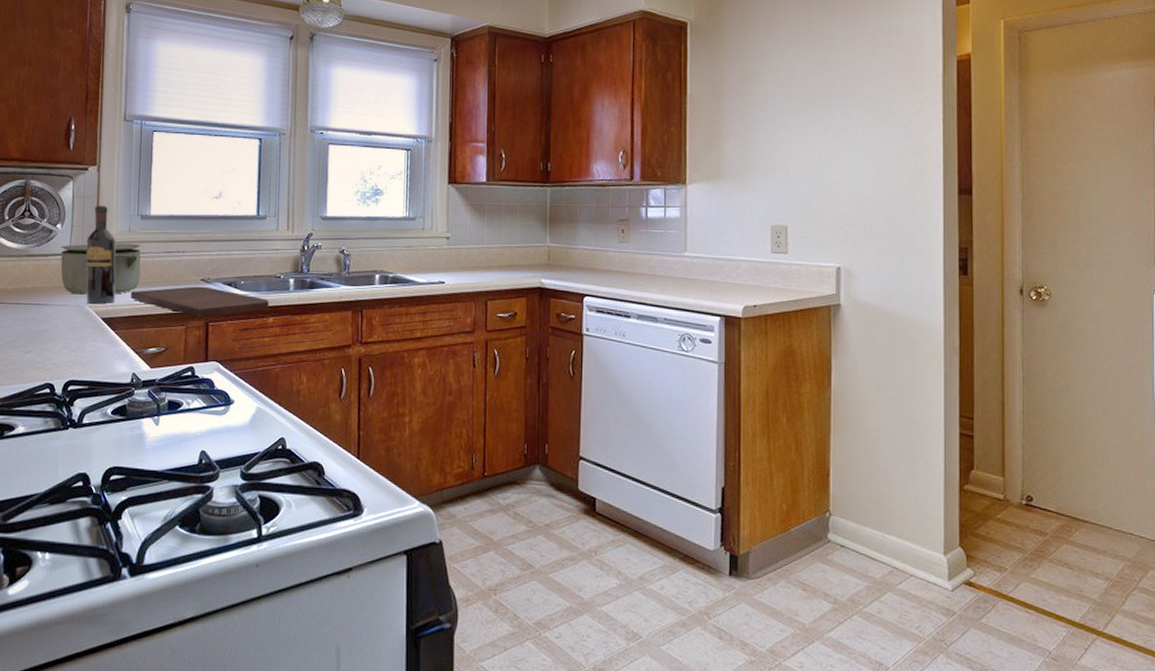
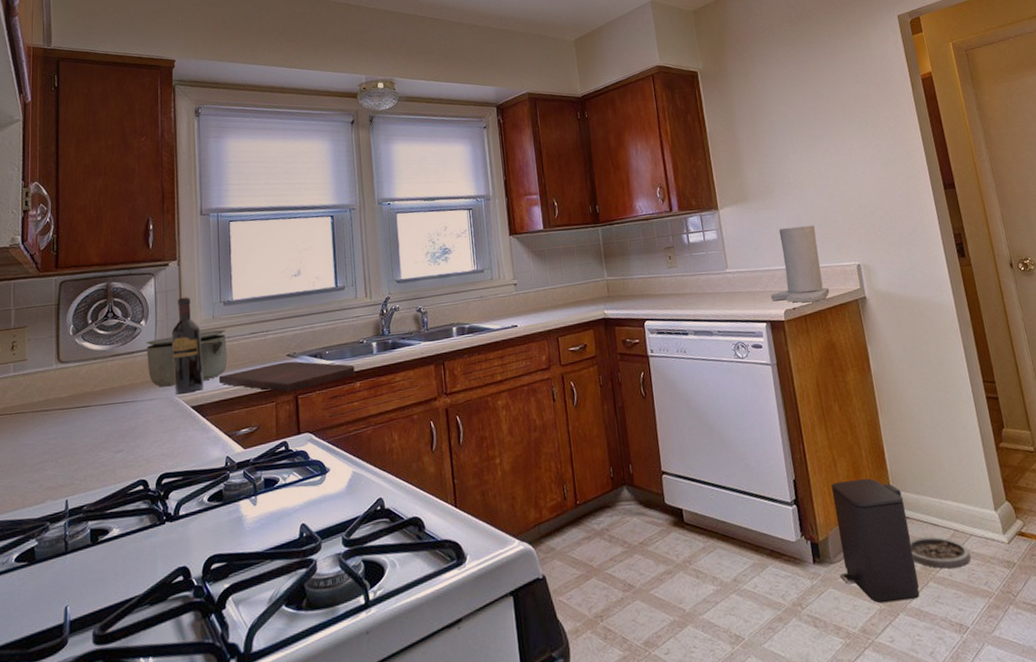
paper towel: none [730,214,800,302] -> present [770,224,830,303]
pedal bin: none [757,497,842,630] -> present [831,478,920,604]
pet bowl: none [841,568,906,606] -> present [910,536,971,569]

